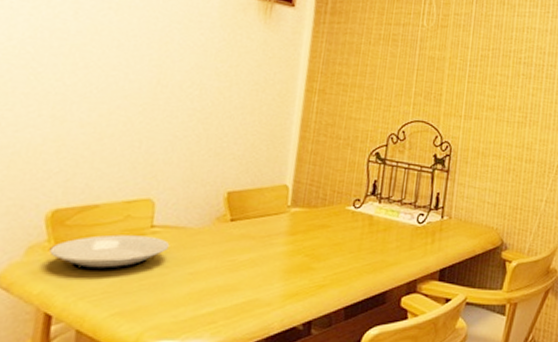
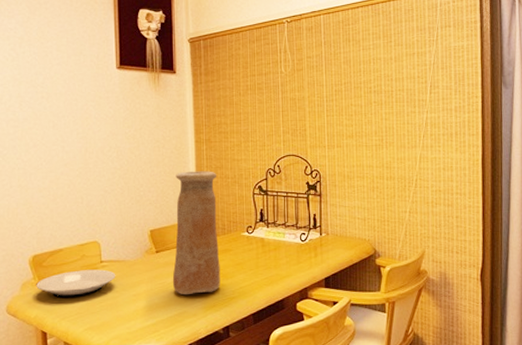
vase: none [245,124,327,277] -> present [172,171,220,294]

